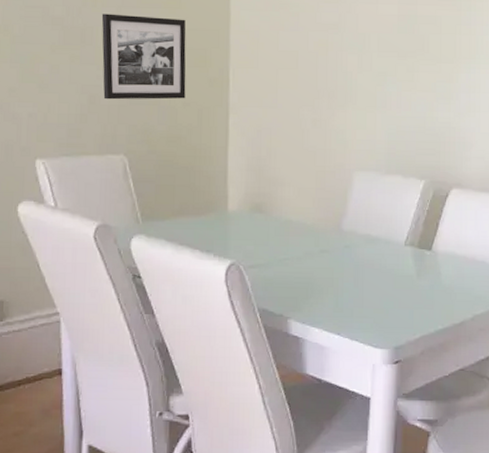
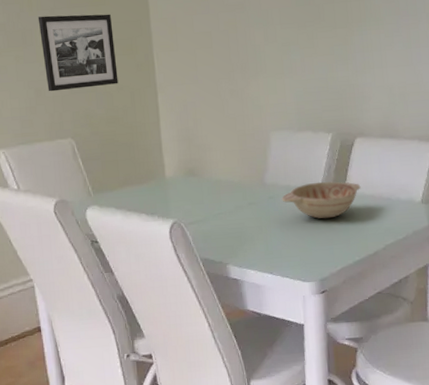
decorative bowl: none [359,234,452,278] -> present [282,181,361,219]

